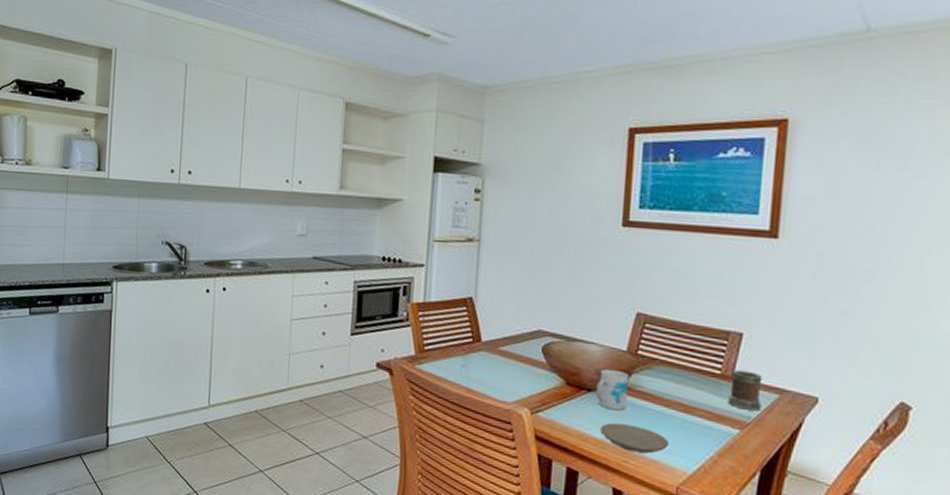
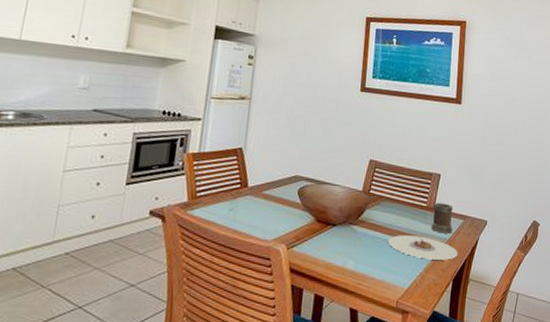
mug: present [596,368,629,411] -> none [339,206,364,241]
plate: present [600,423,670,454] -> none [341,251,392,275]
plate: none [663,407,770,445] -> present [388,235,458,260]

